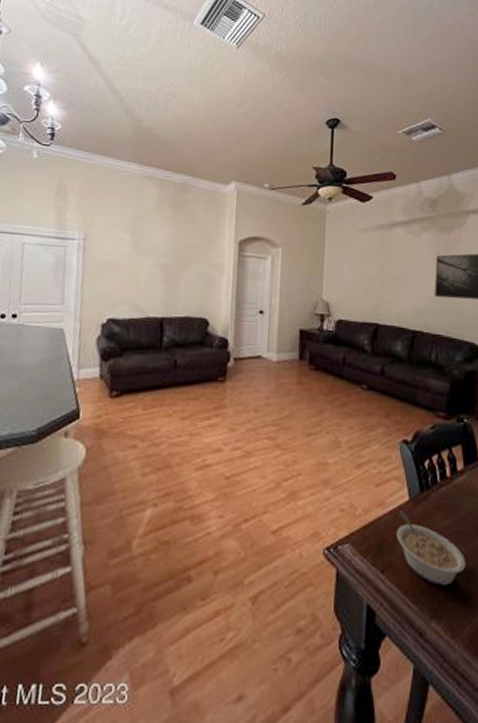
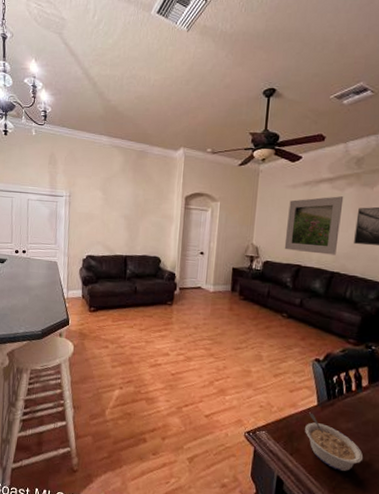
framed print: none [359,242,420,311] -> present [284,196,344,255]

